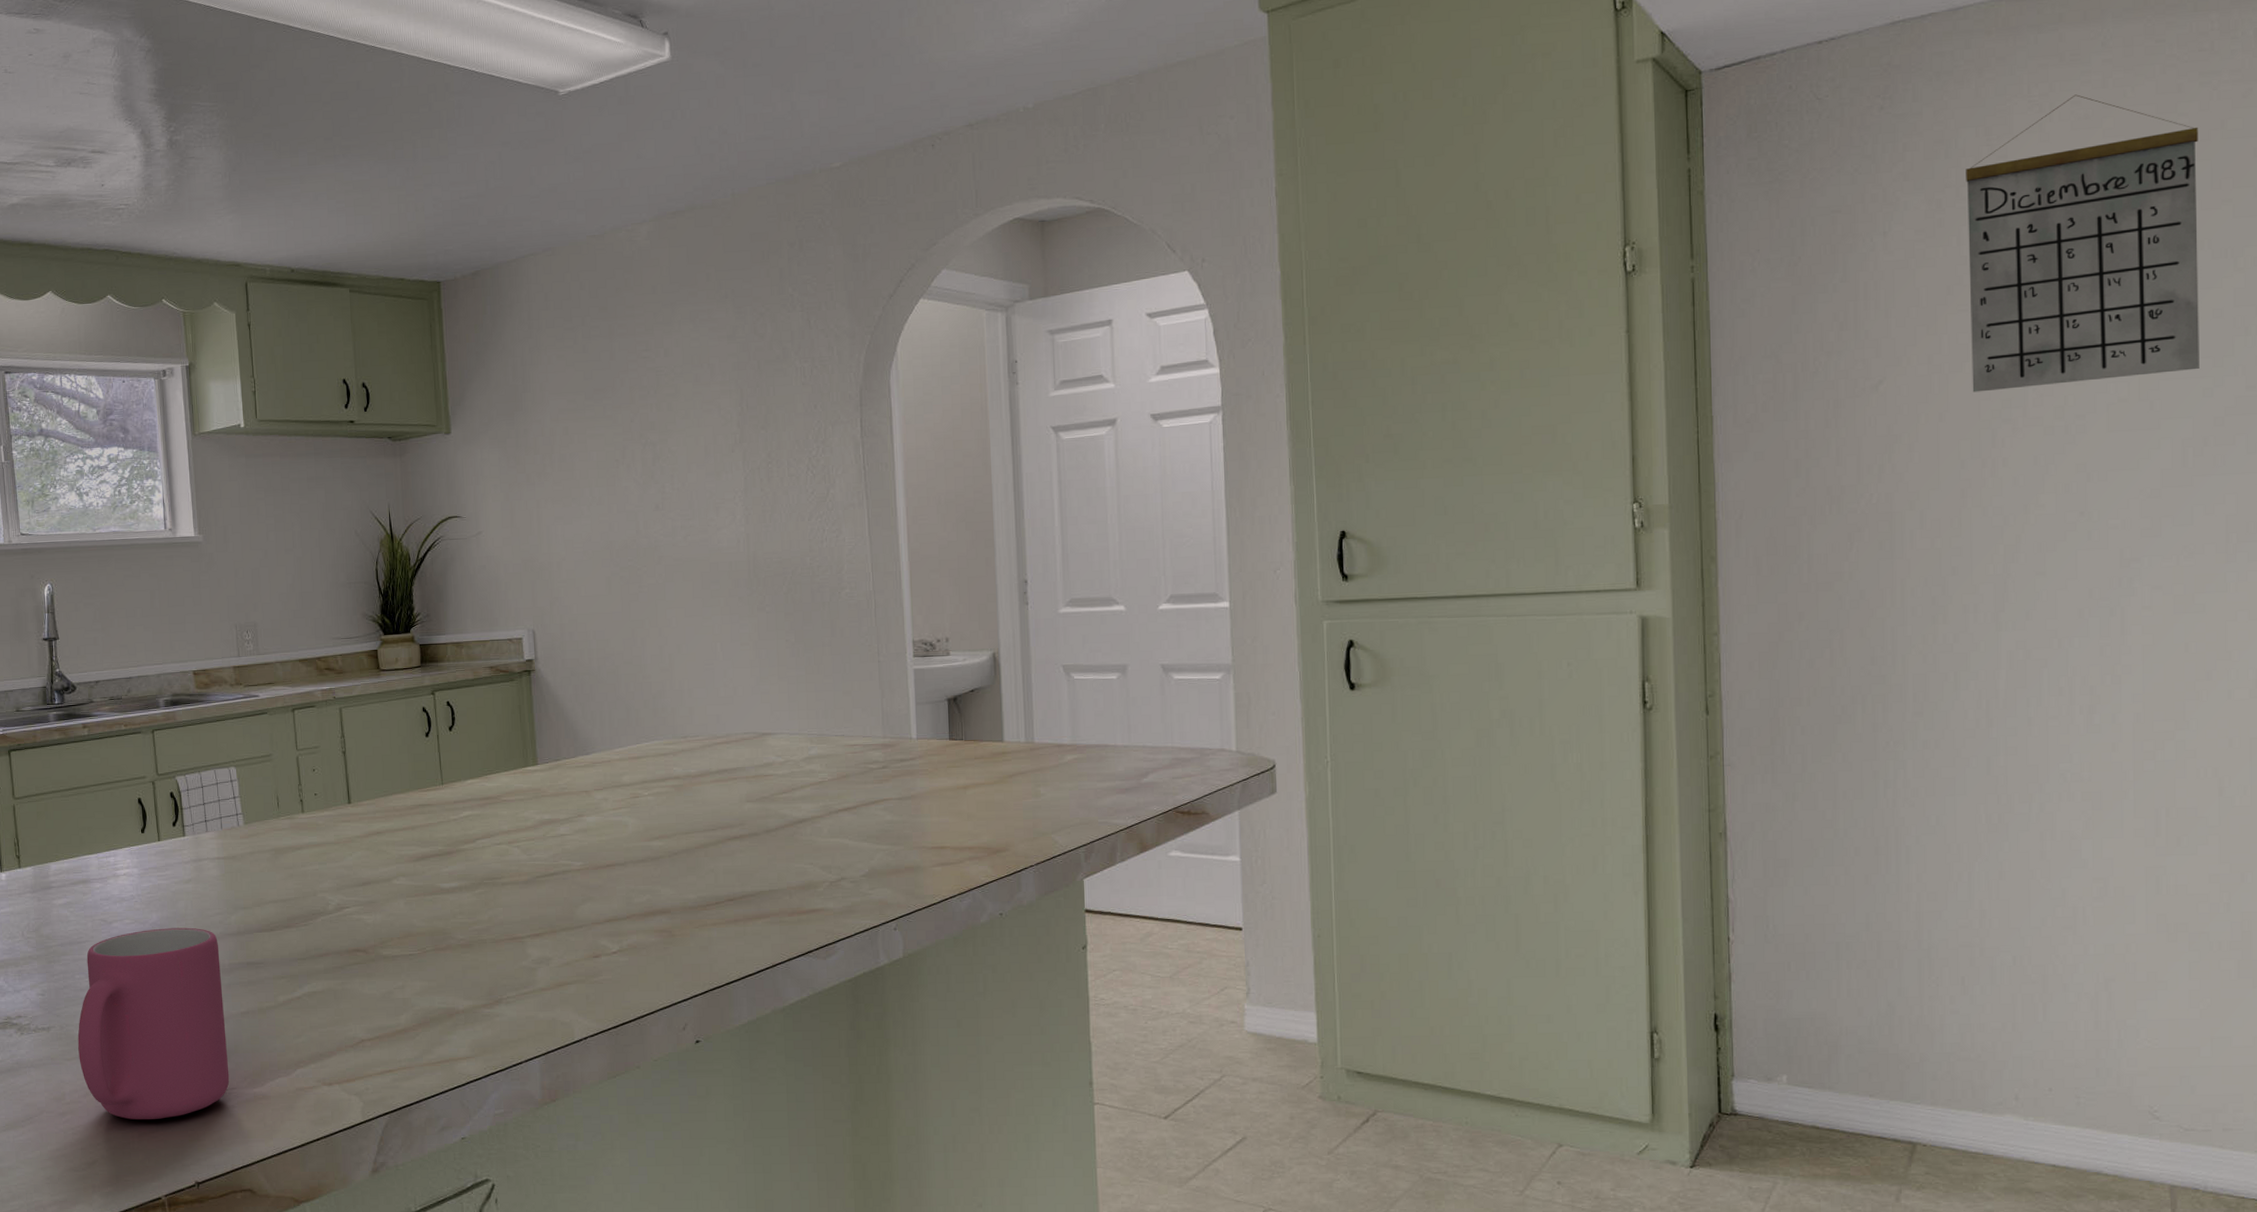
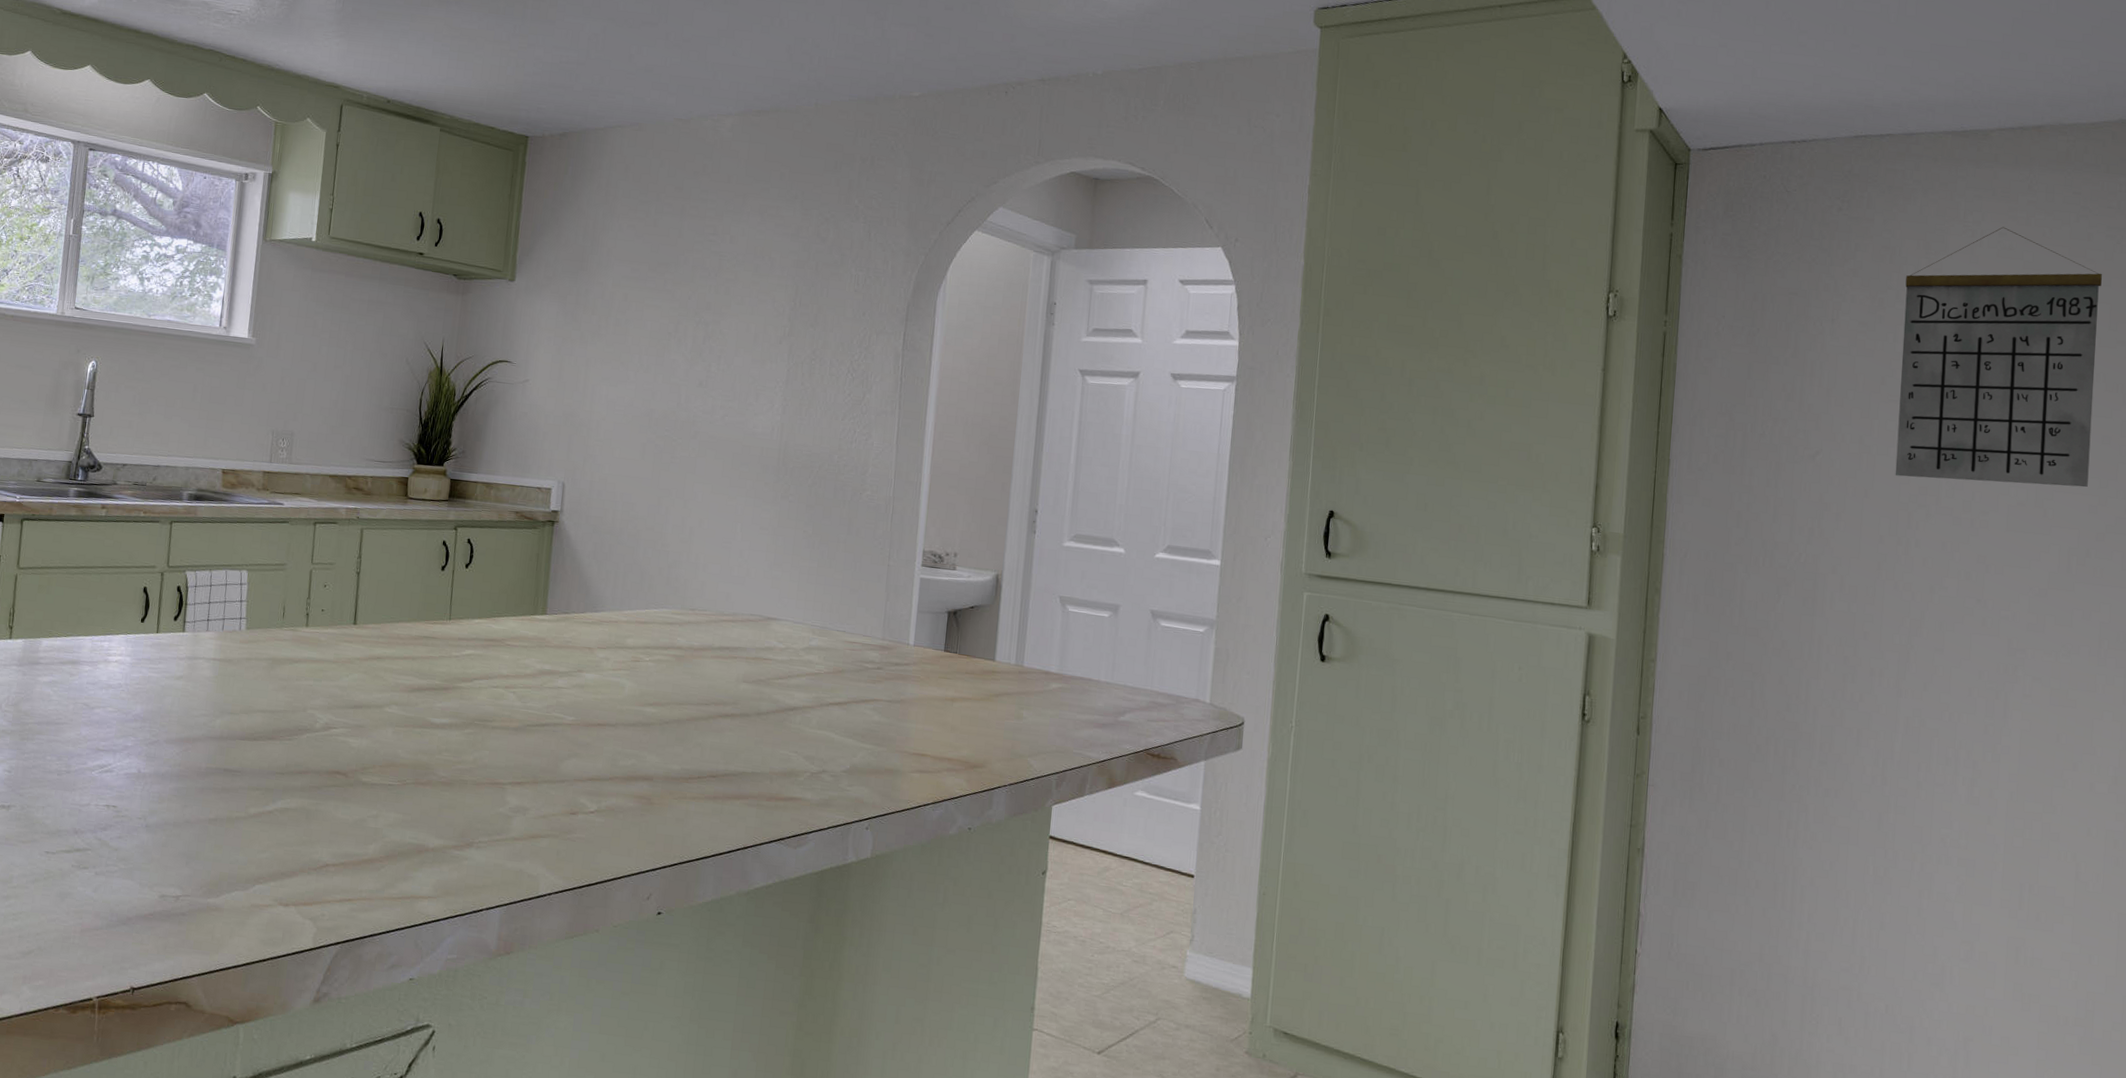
mug: present [77,927,230,1120] -> none [34,720,199,917]

